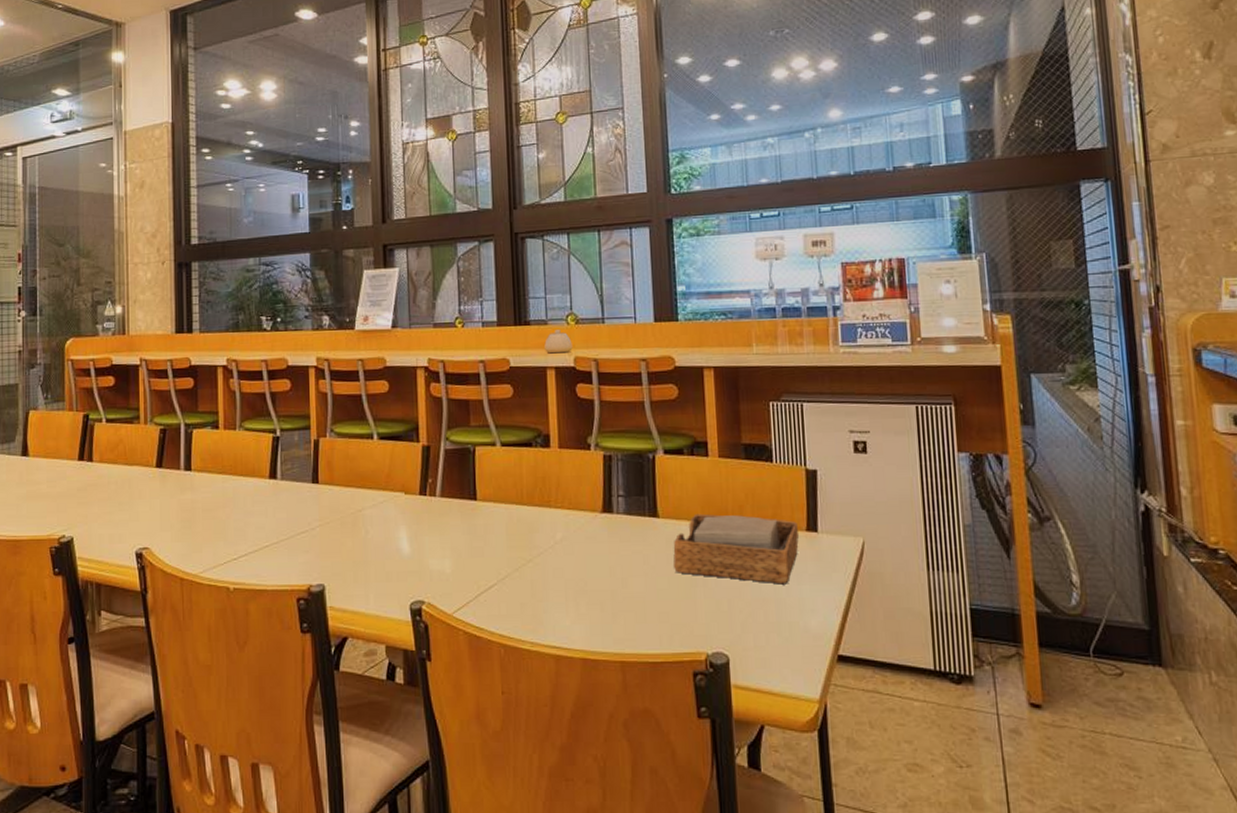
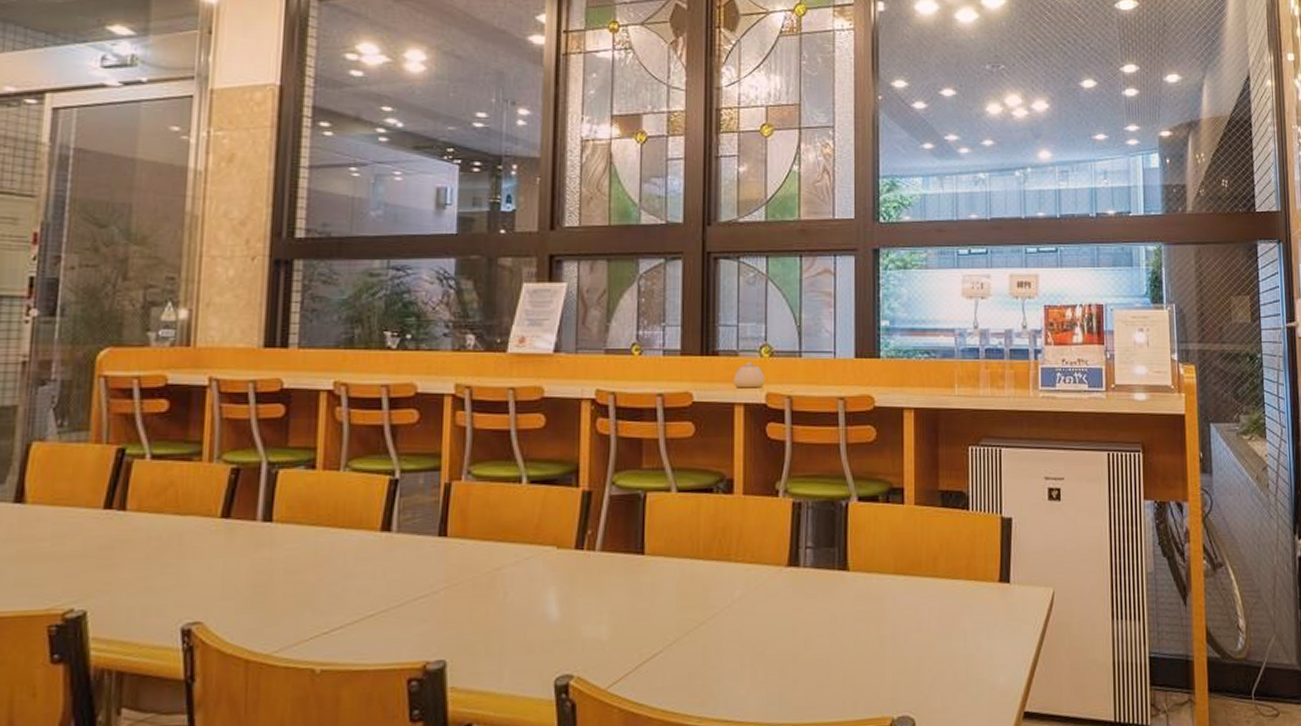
napkin holder: present [673,513,800,585] -> none [862,565,992,640]

